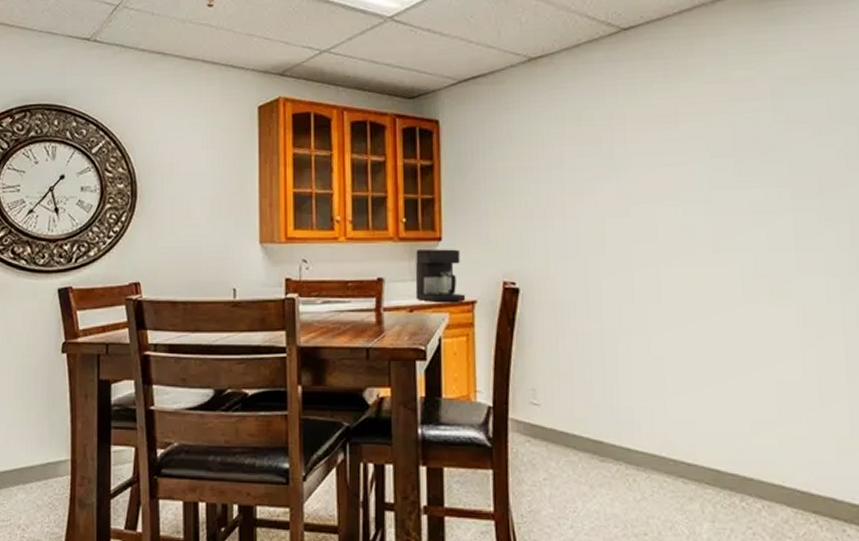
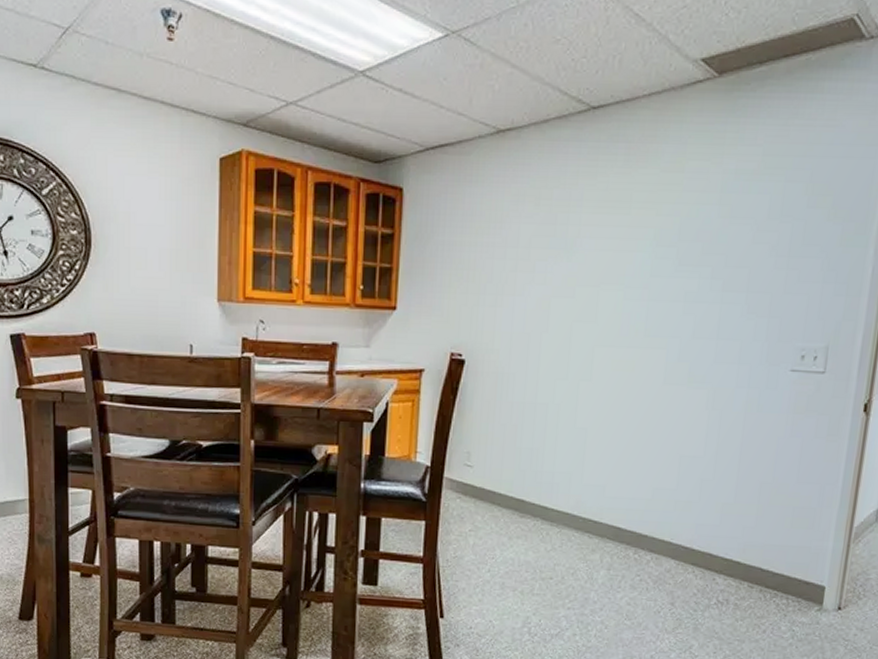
coffee maker: present [415,249,466,303] -> none [367,317,415,370]

